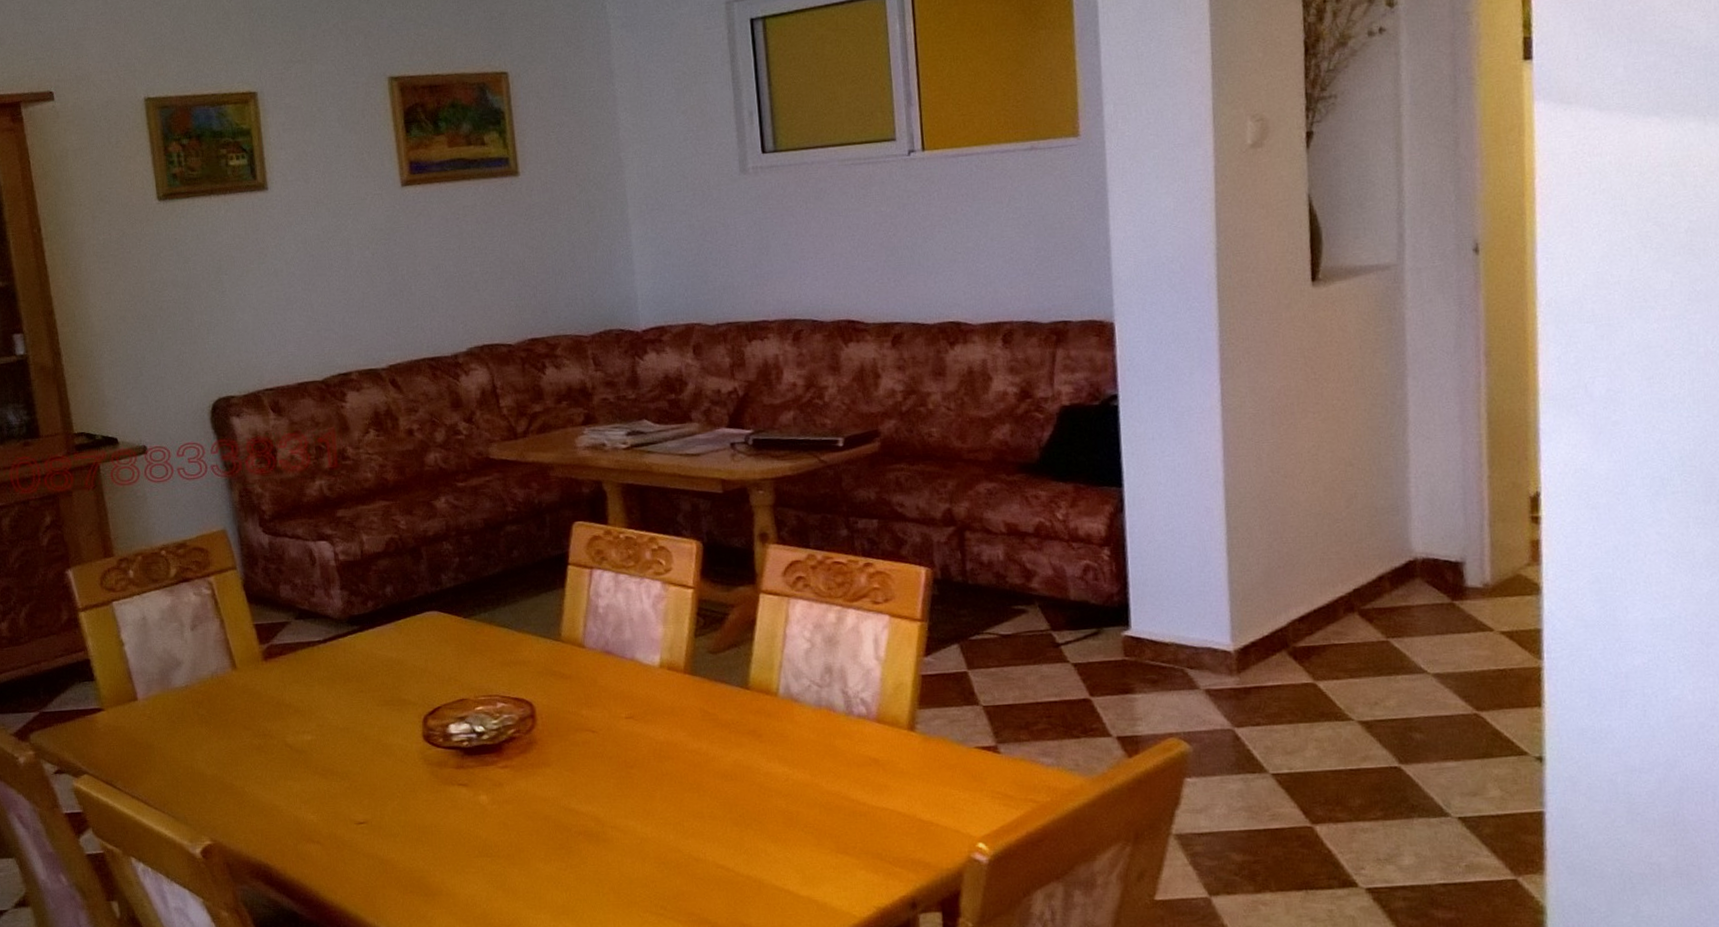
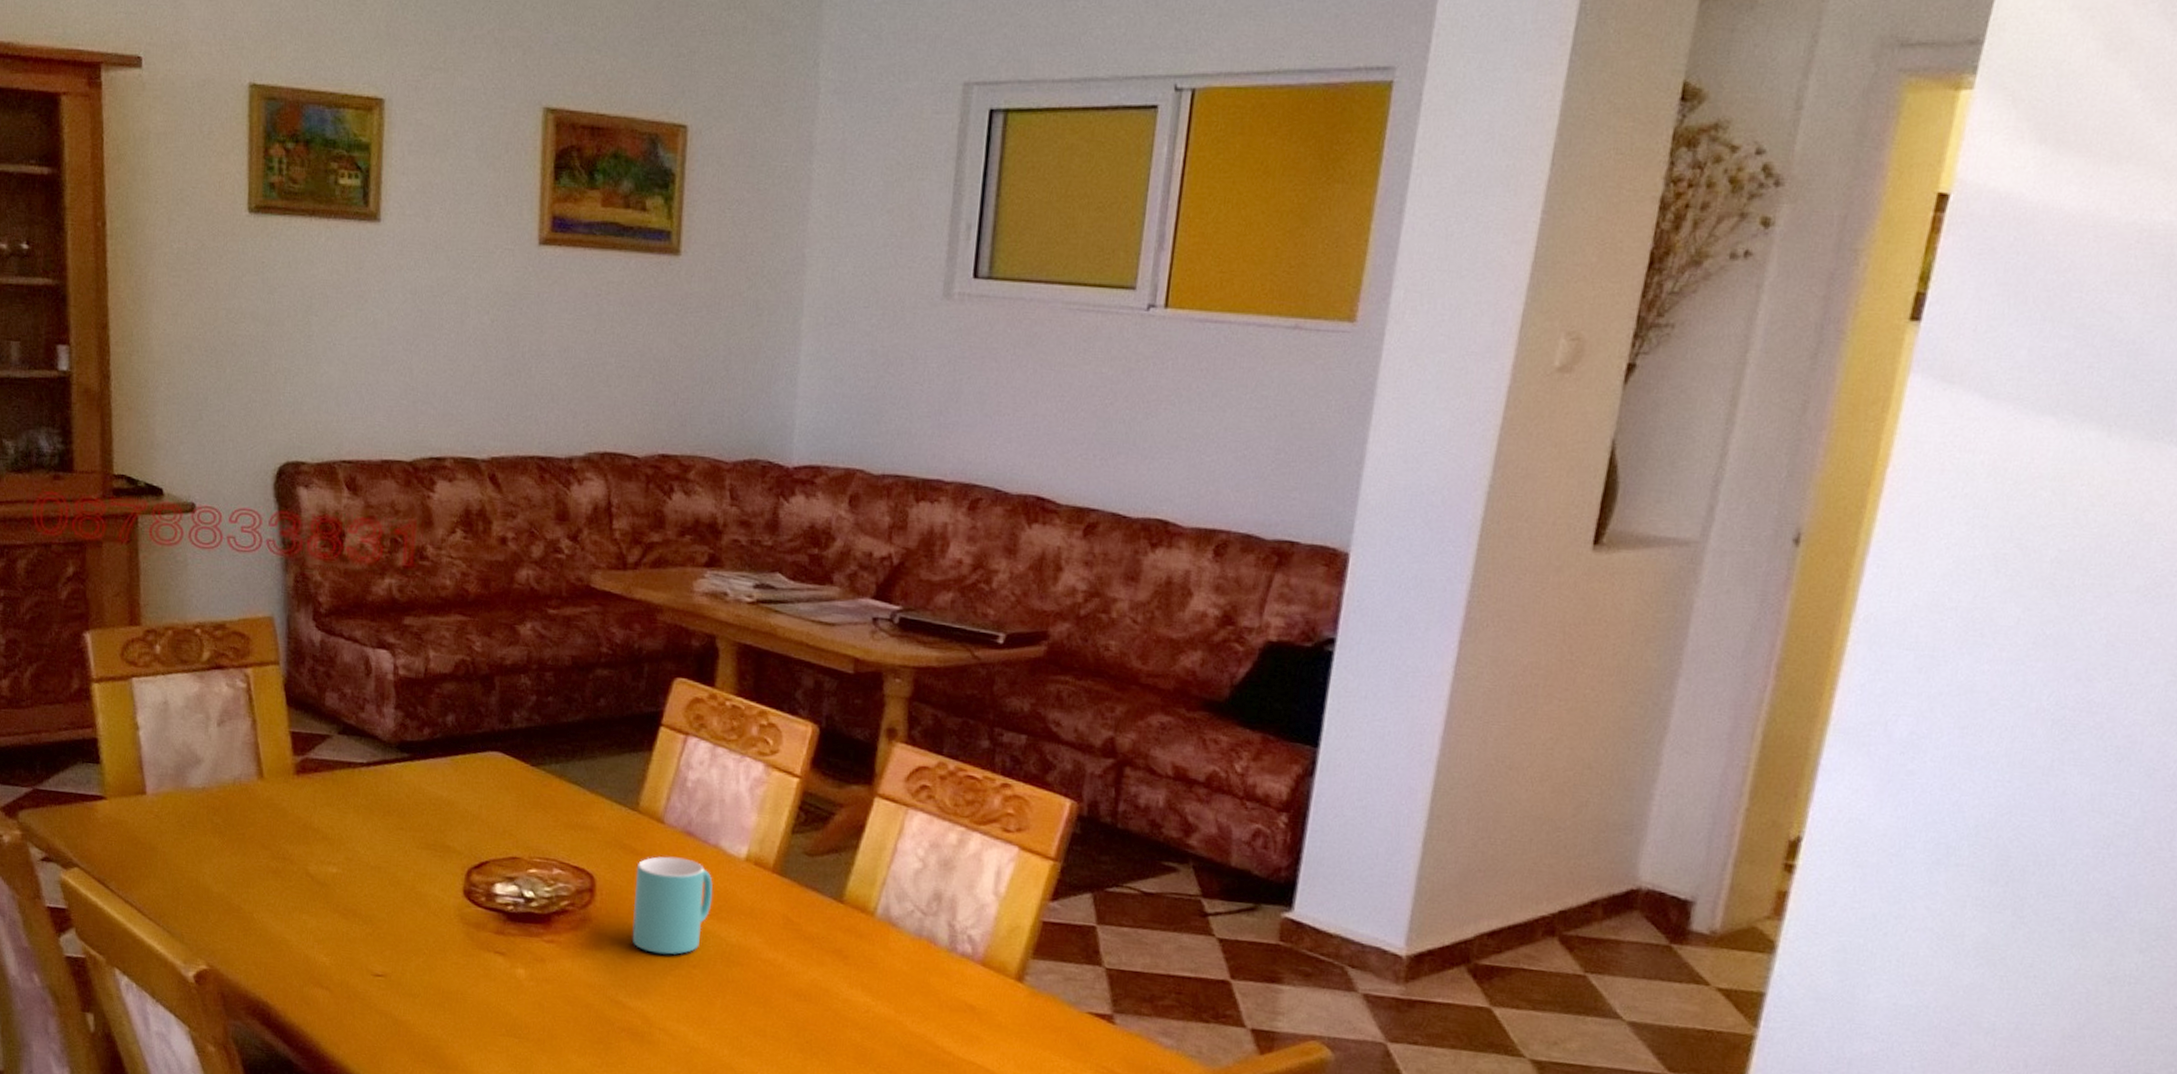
mug: none [567,674,638,761] -> present [632,856,713,955]

